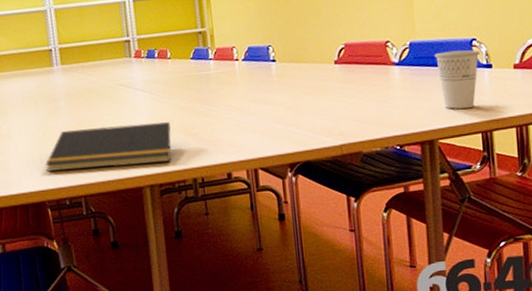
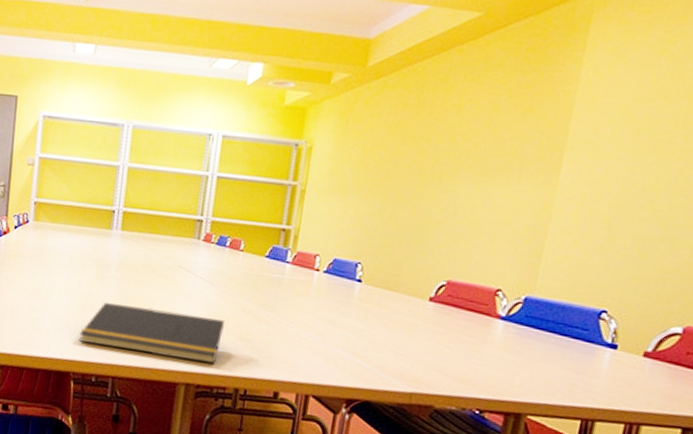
cup: present [434,49,480,109] -> none [546,316,608,389]

